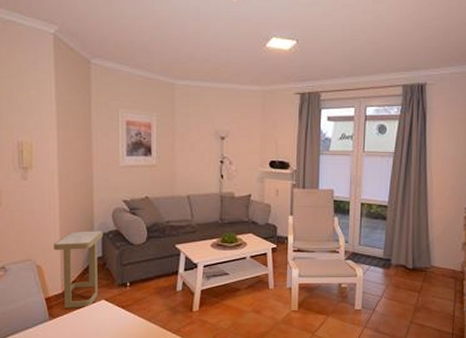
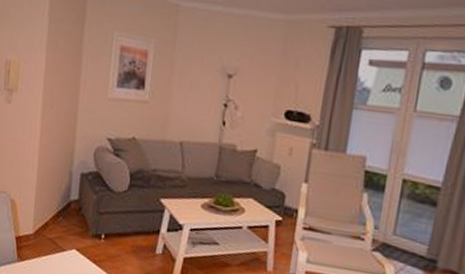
side table: present [54,230,104,308] -> none [30,167,83,255]

